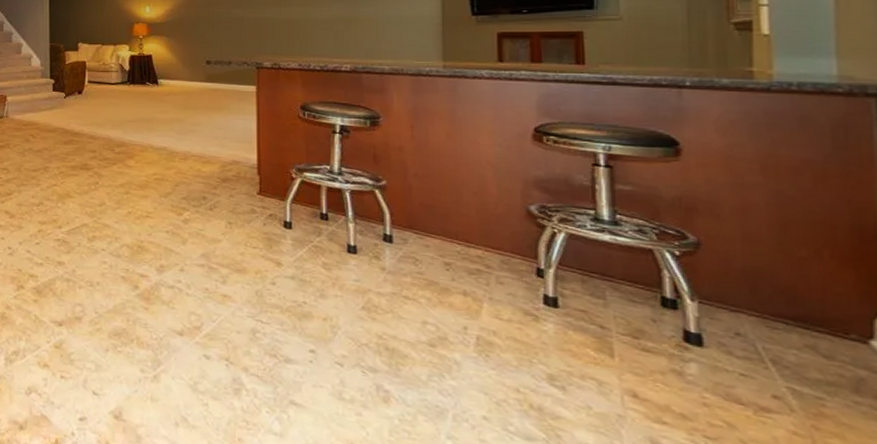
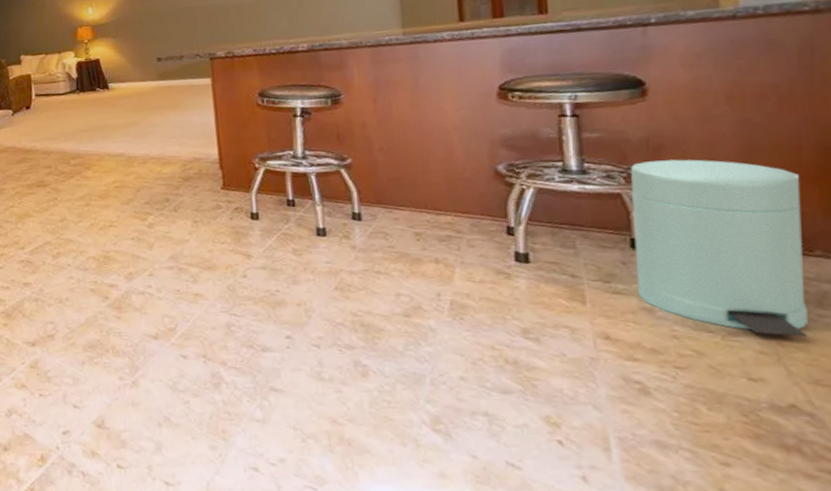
trash can: none [663,221,844,423] -> present [631,159,808,337]

